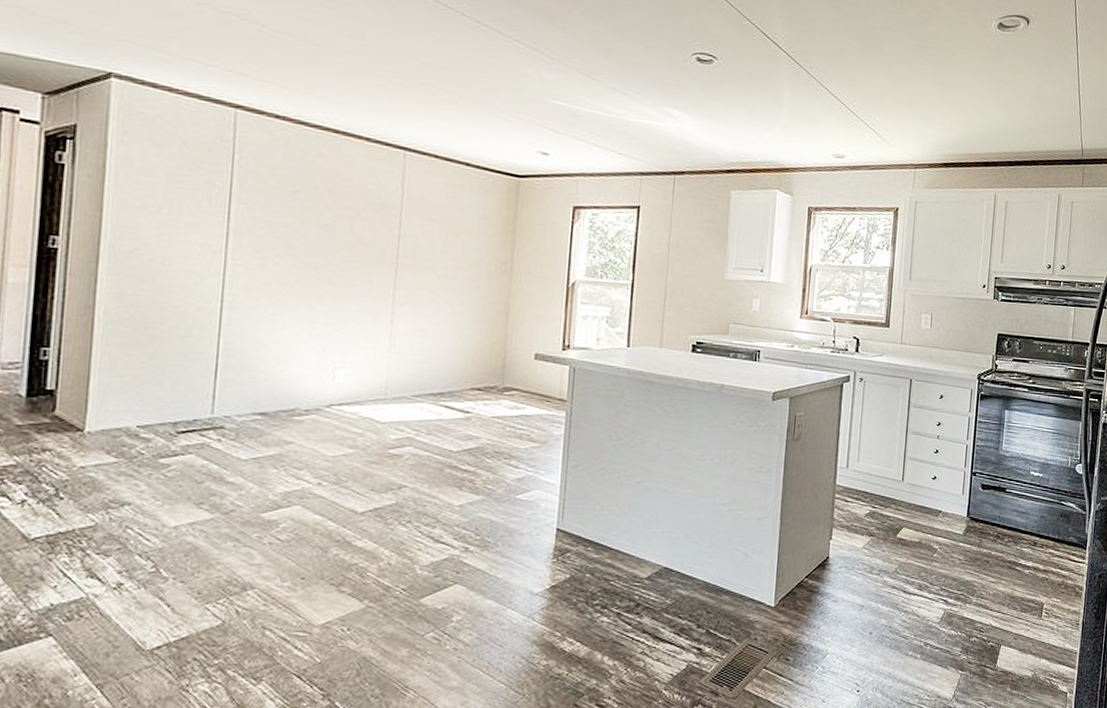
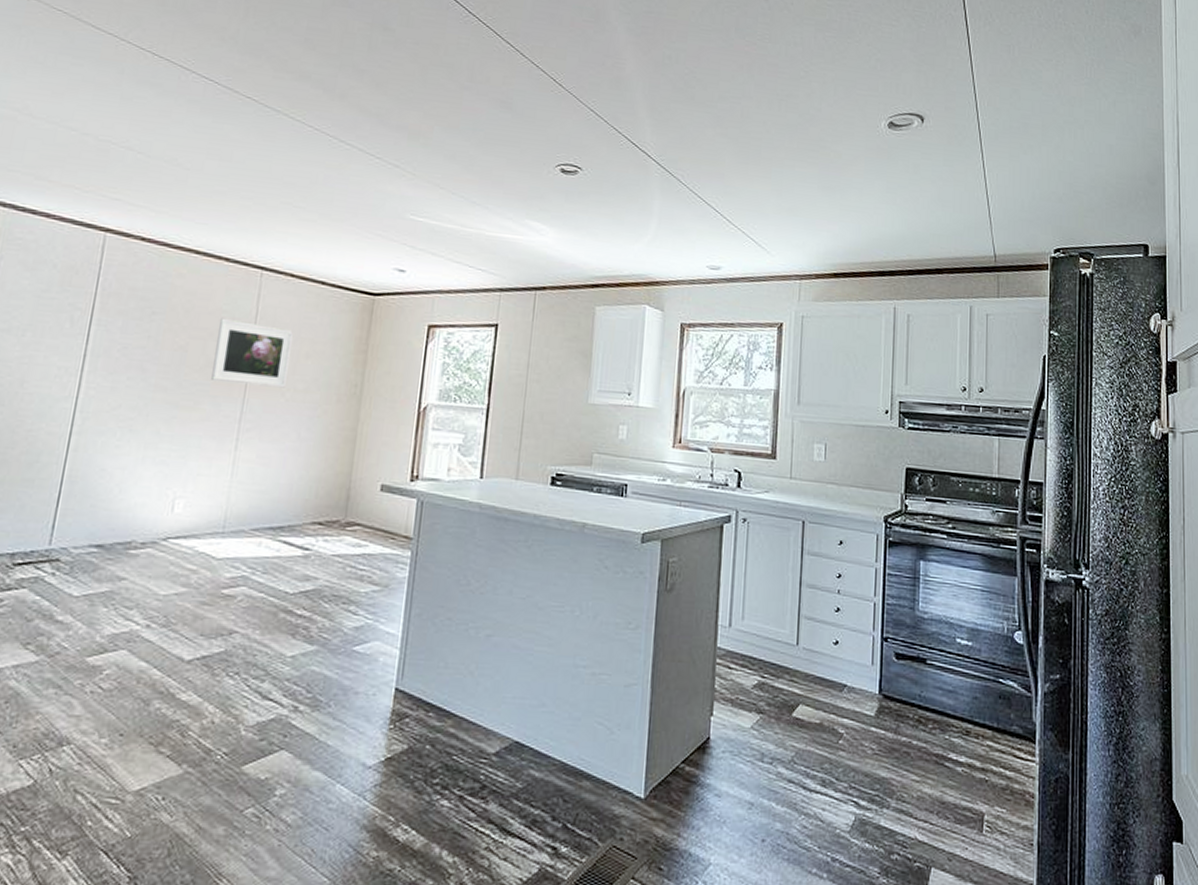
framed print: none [362,197,441,265] -> present [211,318,293,388]

